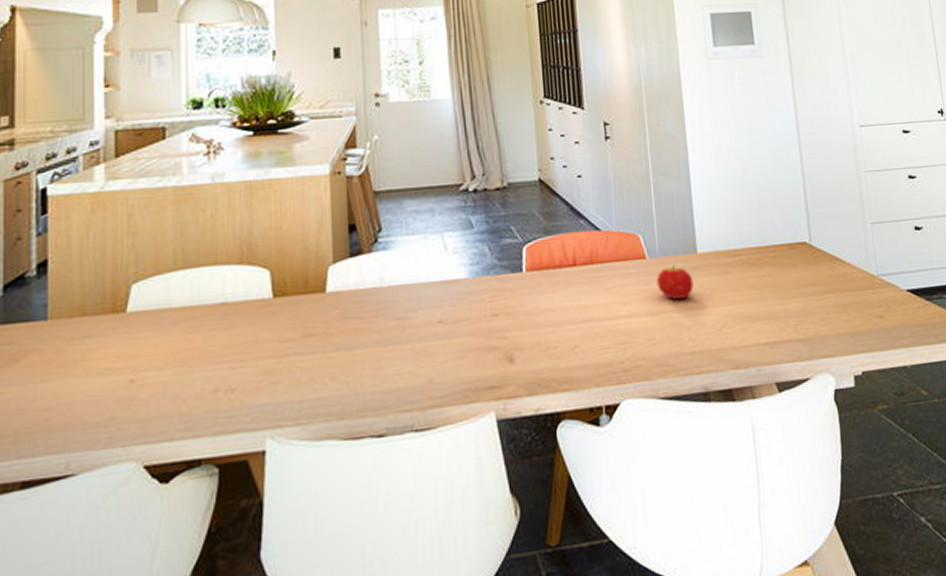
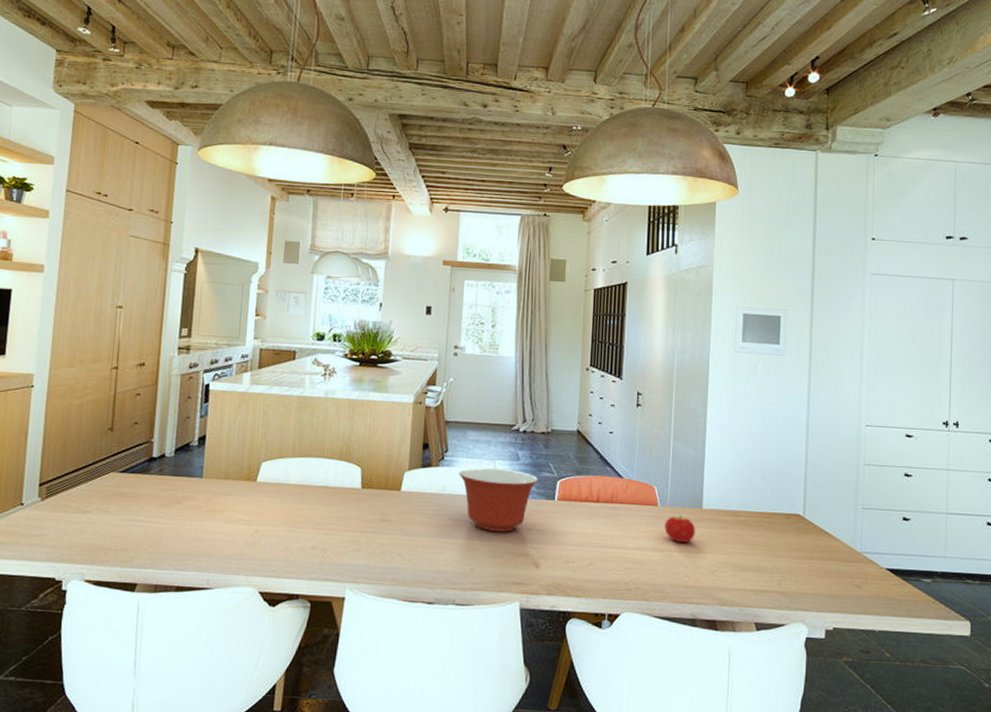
mixing bowl: none [399,242,500,326] -> present [459,468,539,532]

